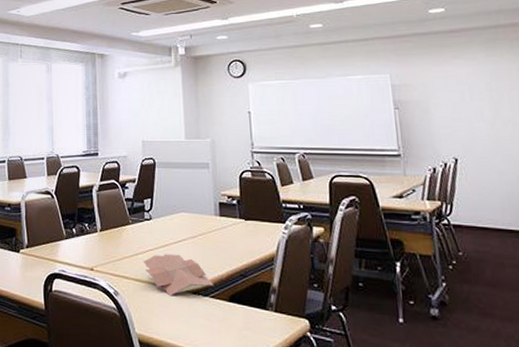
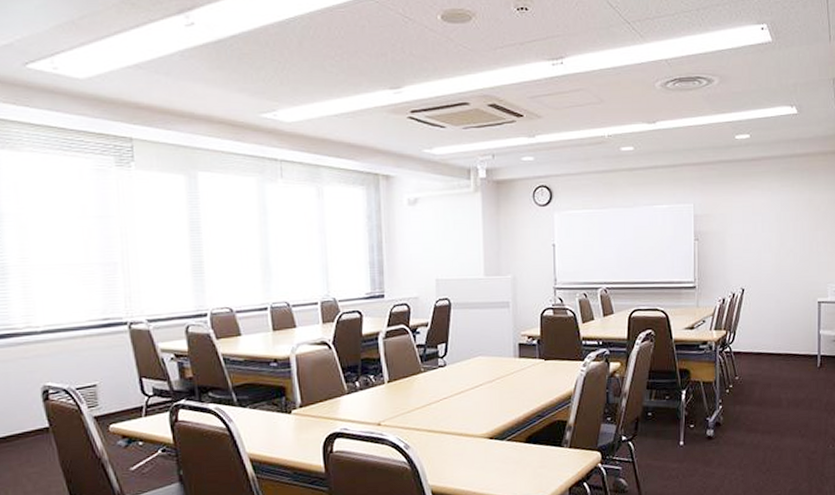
papers: present [143,254,214,296] -> none [436,400,511,444]

